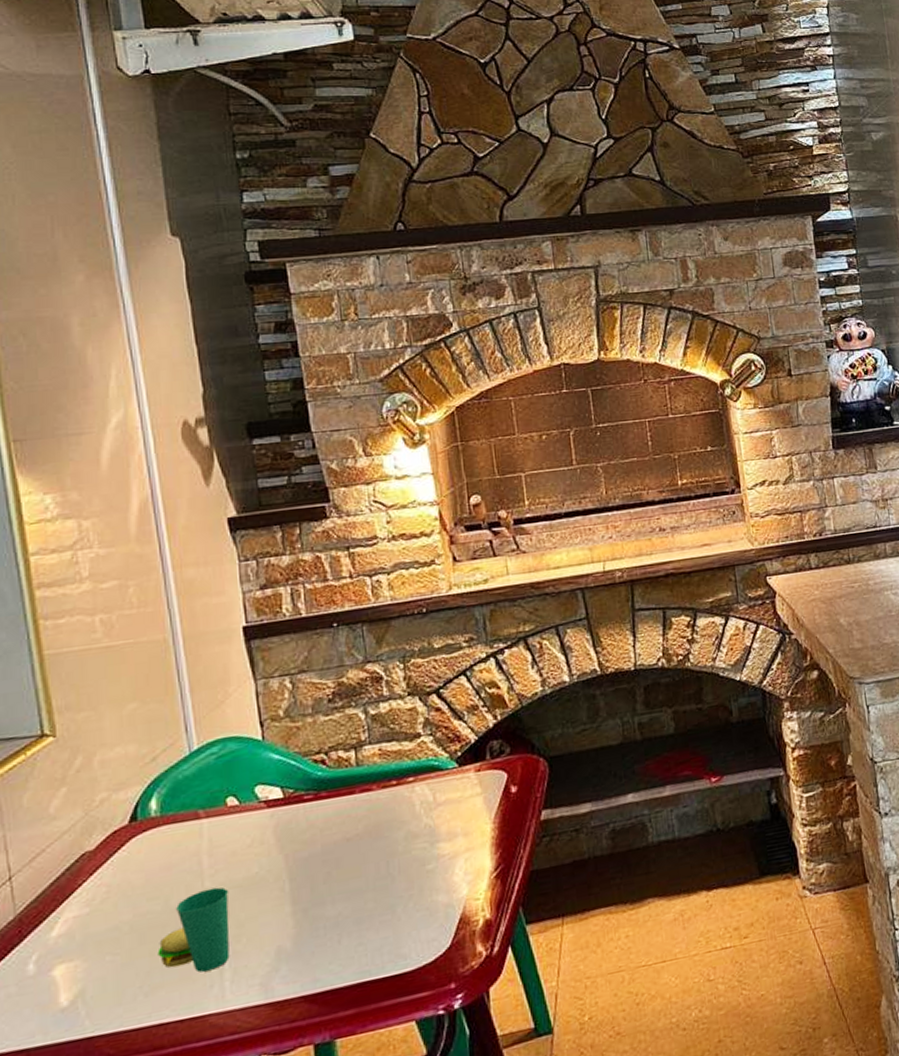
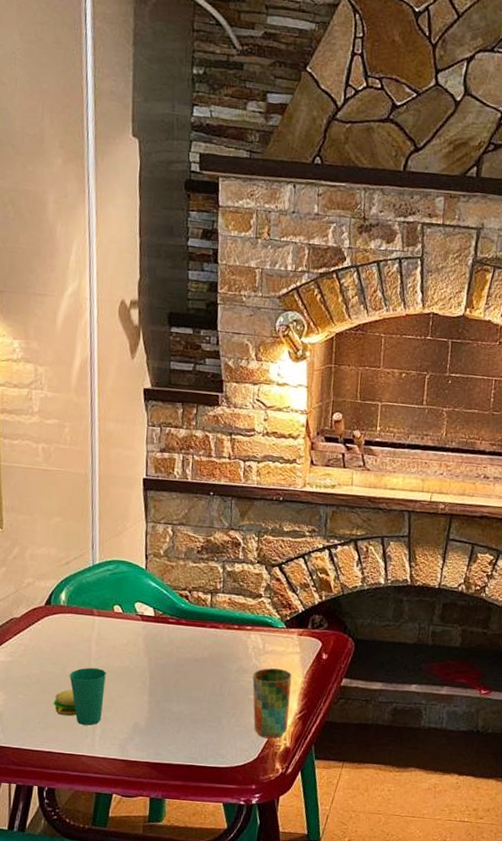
cup: none [426,819,483,917] -> present [252,668,292,739]

